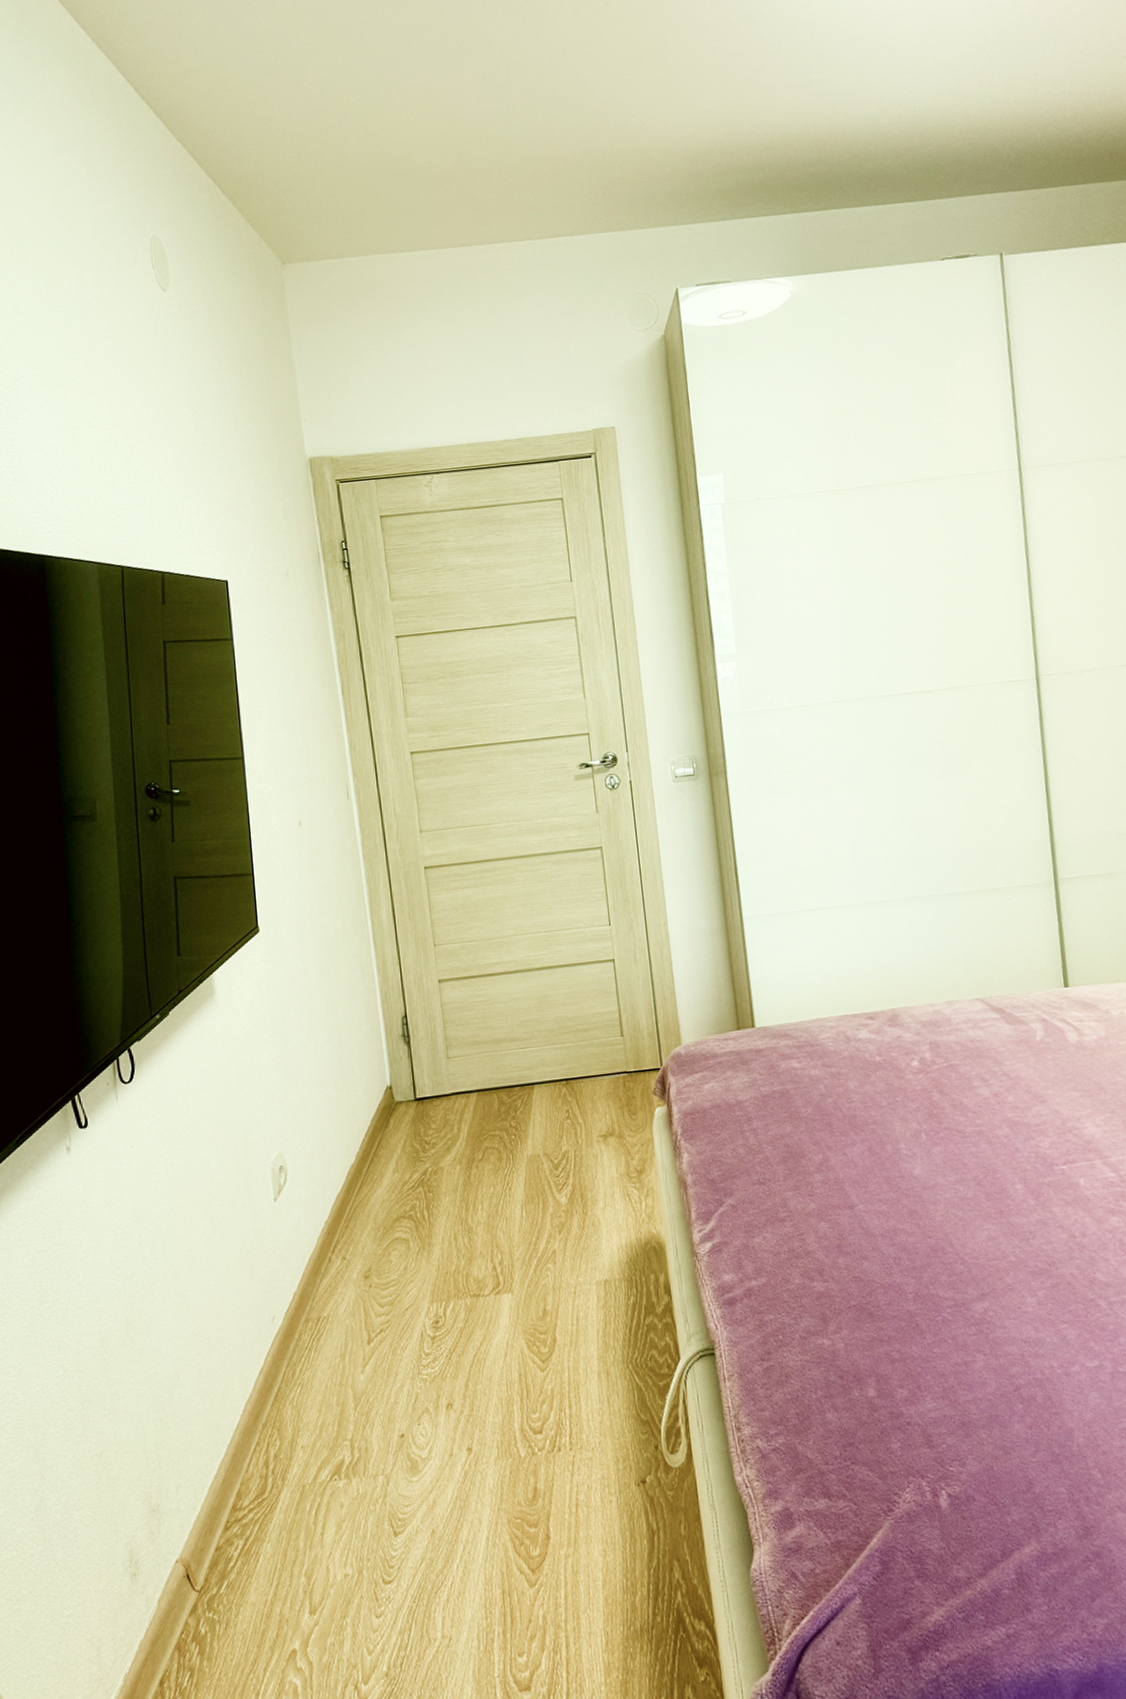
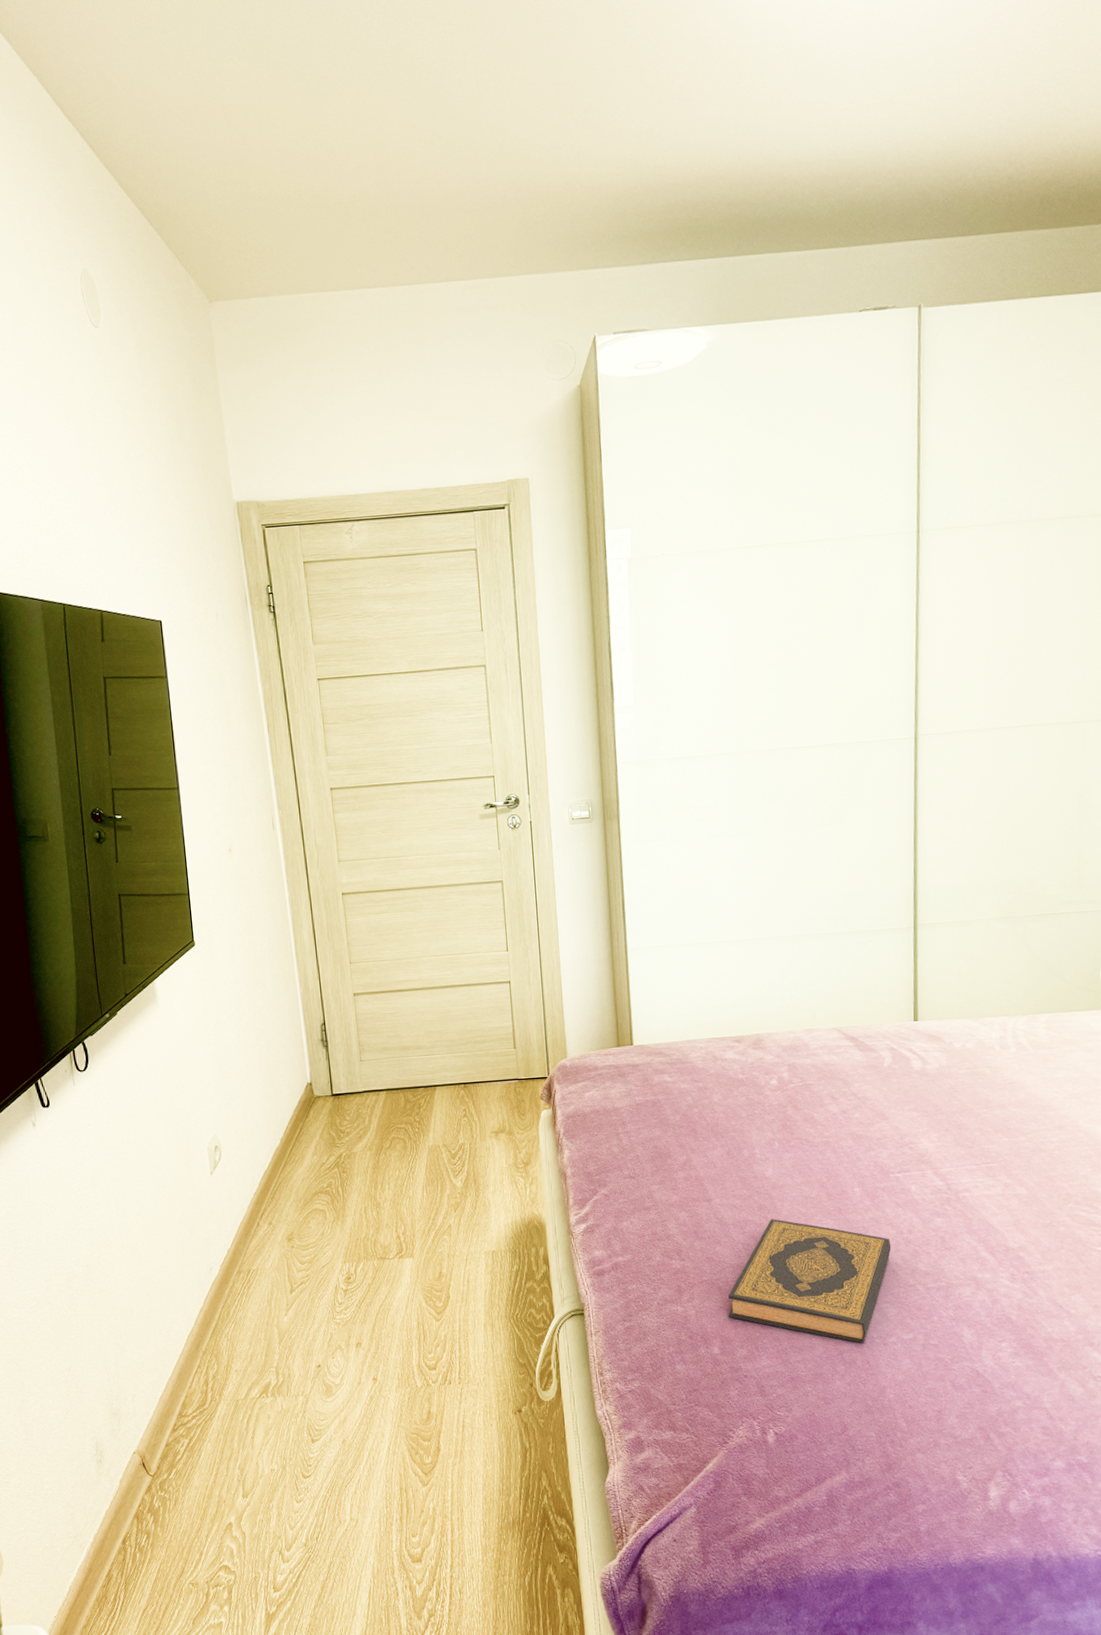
hardback book: none [881,1226,1064,1375] -> present [728,1219,891,1344]

